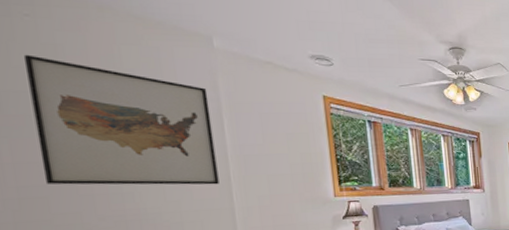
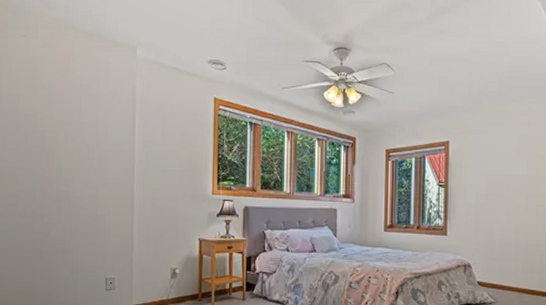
wall art: present [23,54,219,185] -> none [17,66,128,176]

